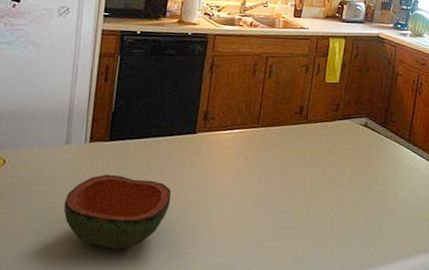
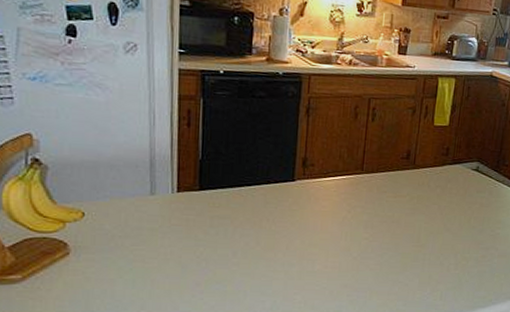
bowl: present [63,174,172,250] -> none [156,224,272,299]

